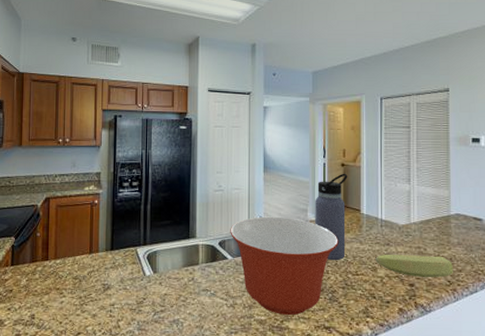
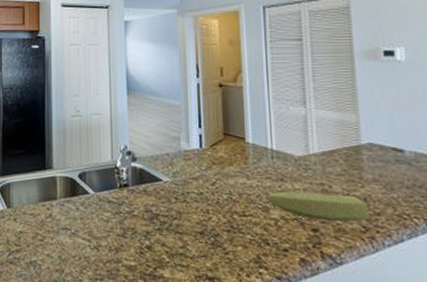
mixing bowl: present [230,216,339,316] -> none [91,145,220,262]
water bottle: present [315,173,348,261] -> none [189,95,229,199]

